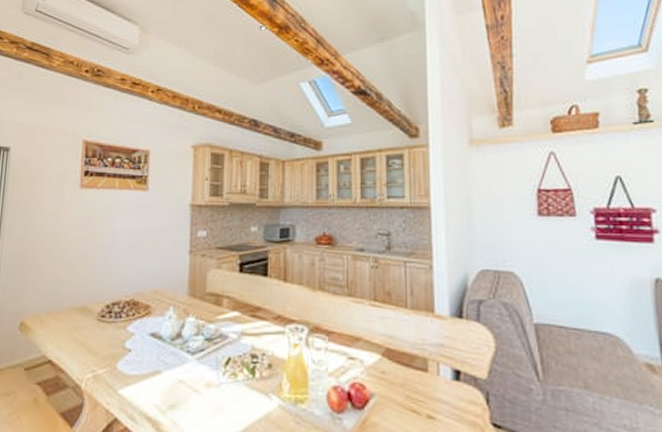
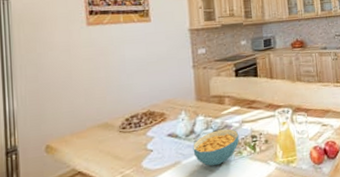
cereal bowl: none [177,339,236,386] -> present [193,128,240,166]

